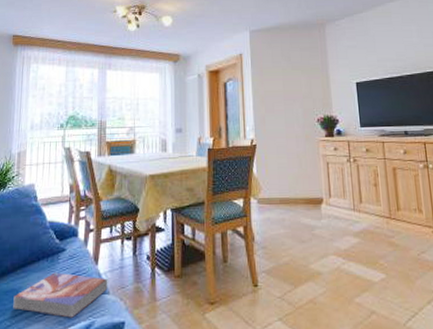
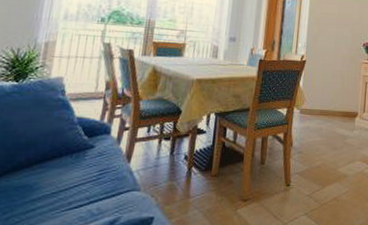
textbook: present [13,272,108,318] -> none [24,169,140,214]

